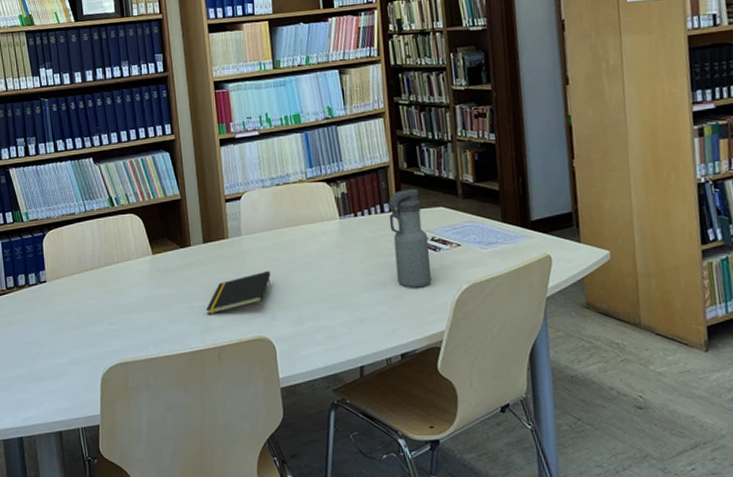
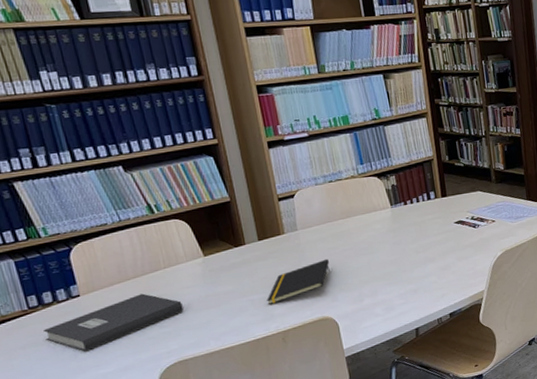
book: none [14,286,129,339] -> present [42,293,184,352]
water bottle: present [389,189,431,288] -> none [434,177,472,260]

